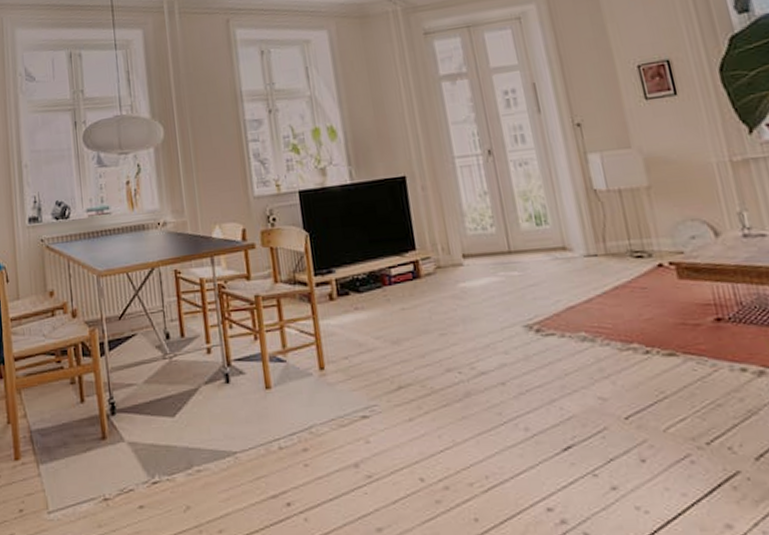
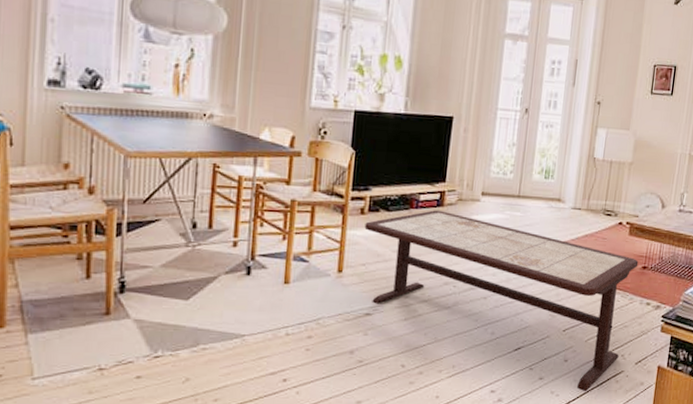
coffee table: none [336,283,725,506] -> present [364,210,639,392]

